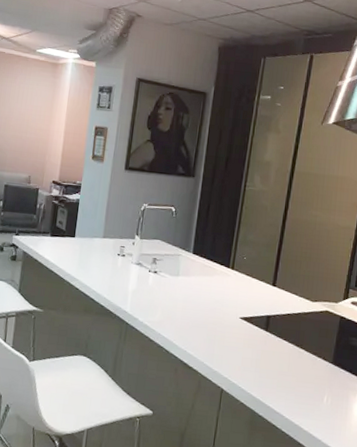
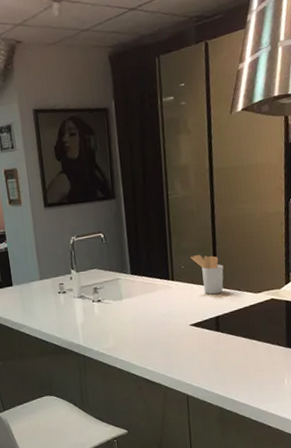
utensil holder: none [254,249,285,294] -> present [190,254,224,295]

